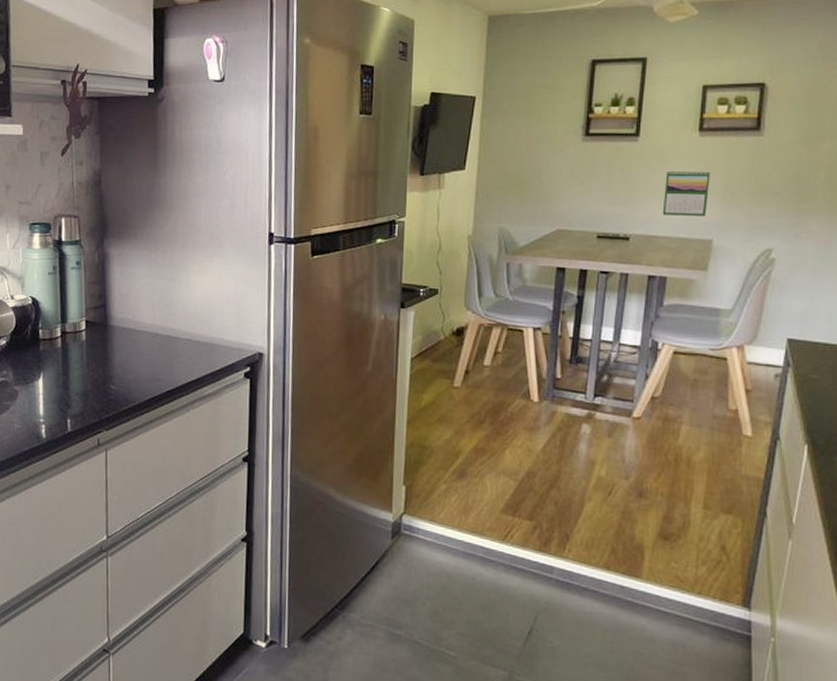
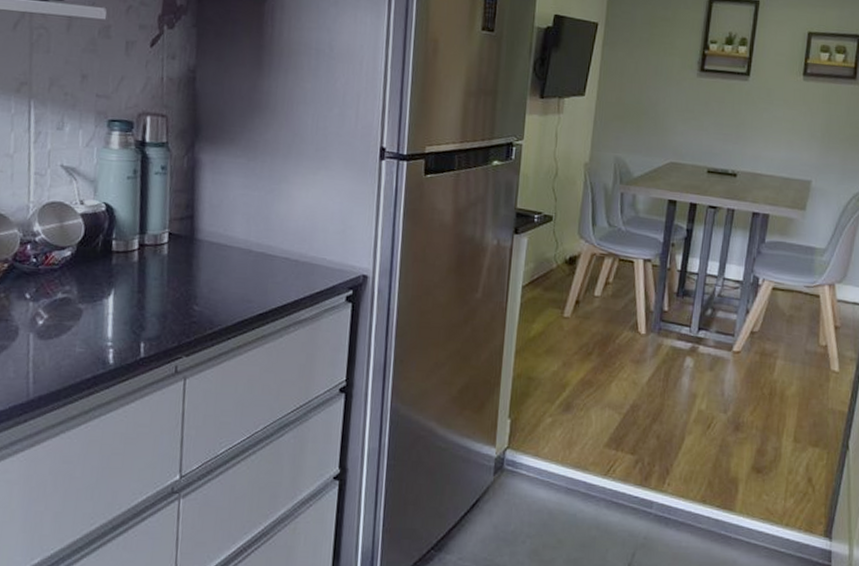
calendar: present [662,169,710,216] -> none [767,111,812,158]

